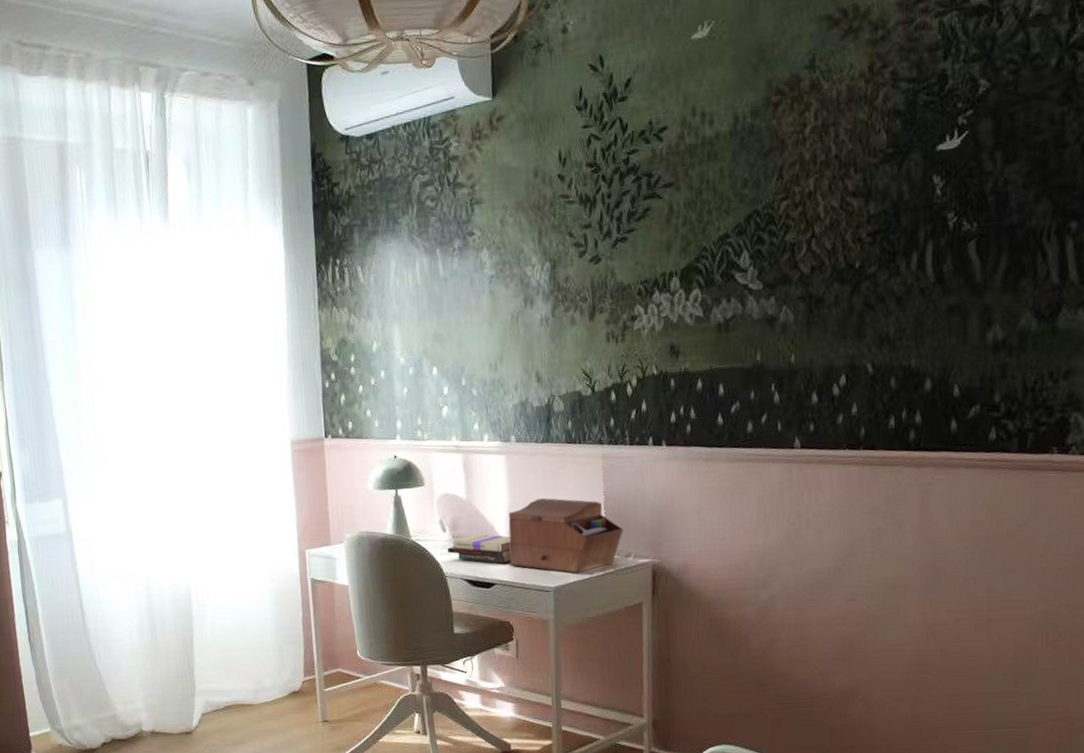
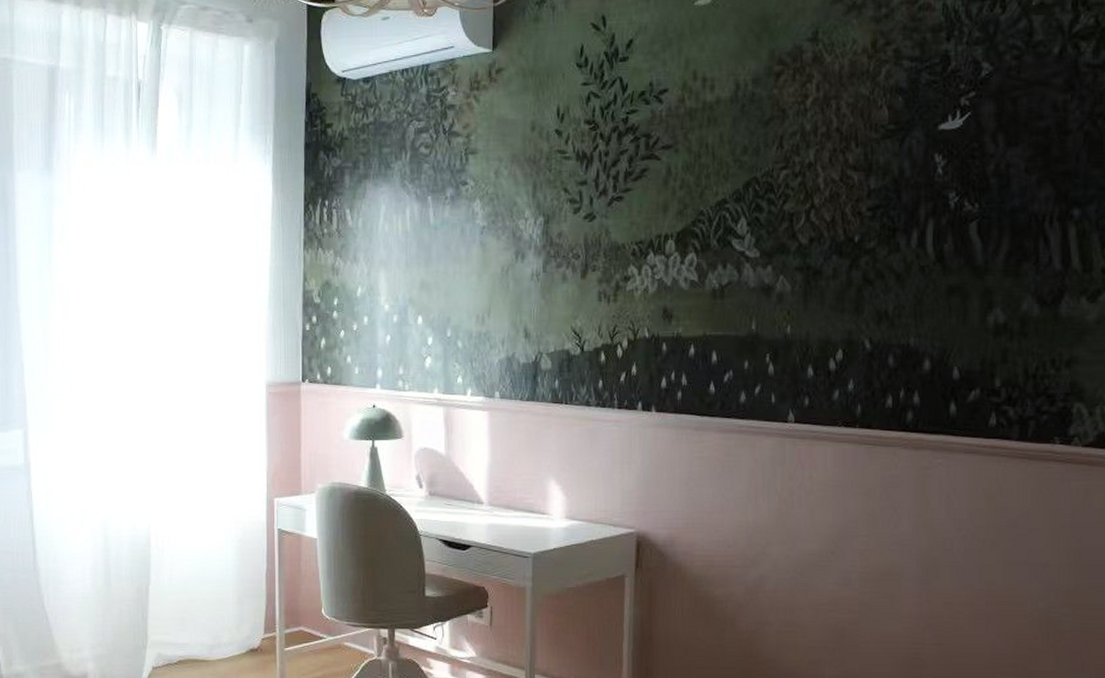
books: present [448,534,512,564] -> none [423,492,490,525]
sewing box: present [508,498,623,573] -> none [487,459,608,540]

